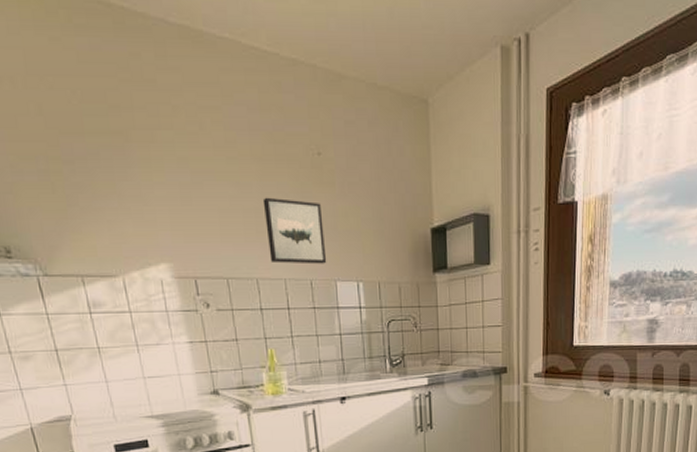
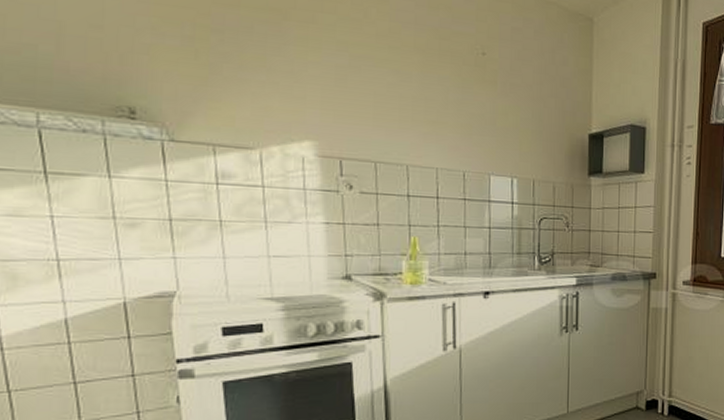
wall art: present [262,197,327,264] -> none [421,88,482,158]

